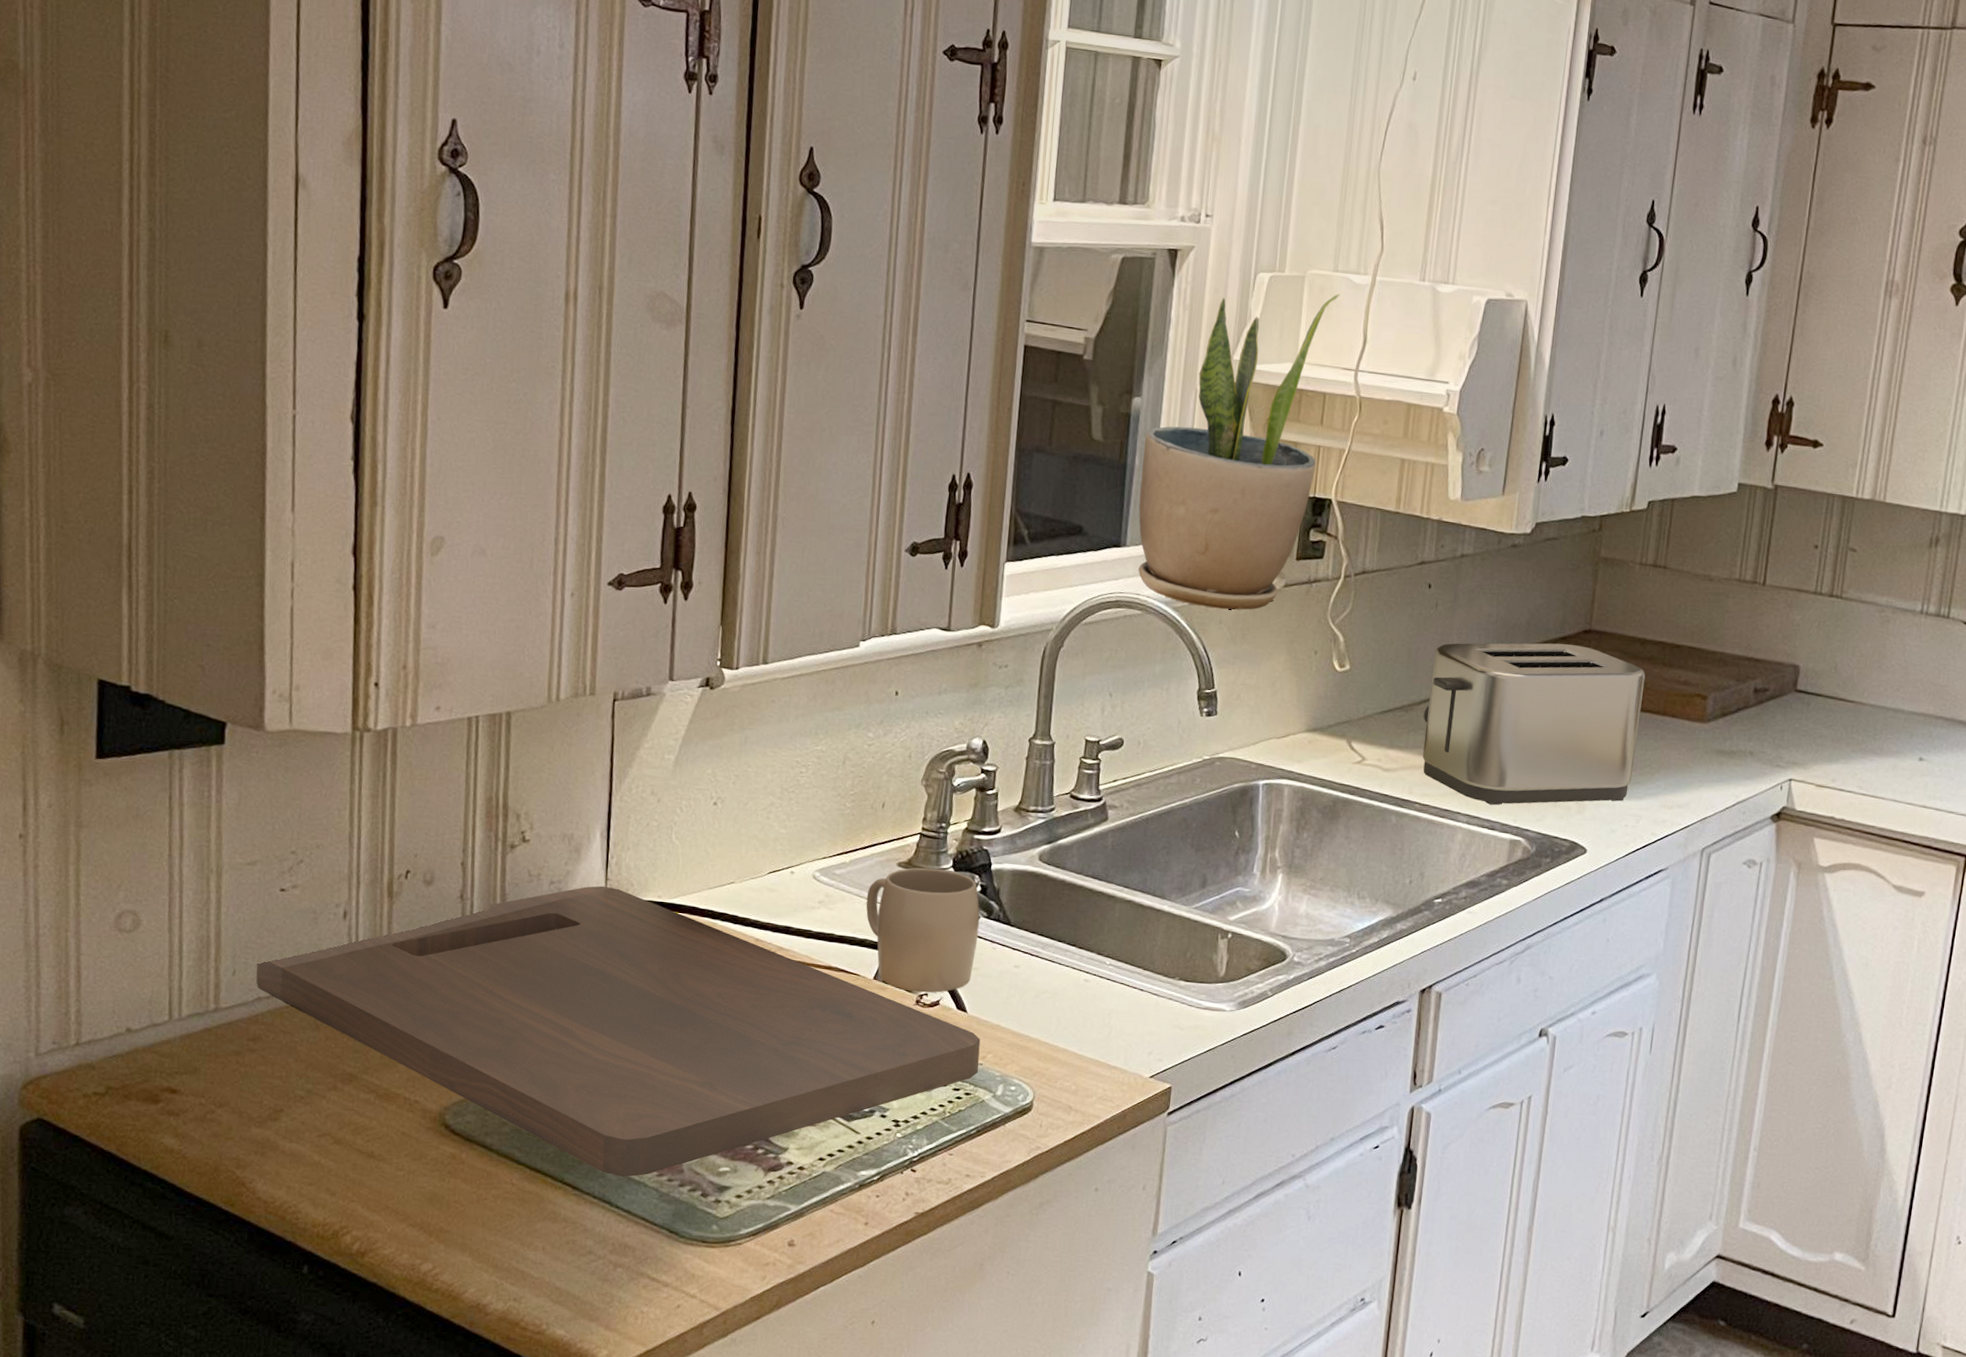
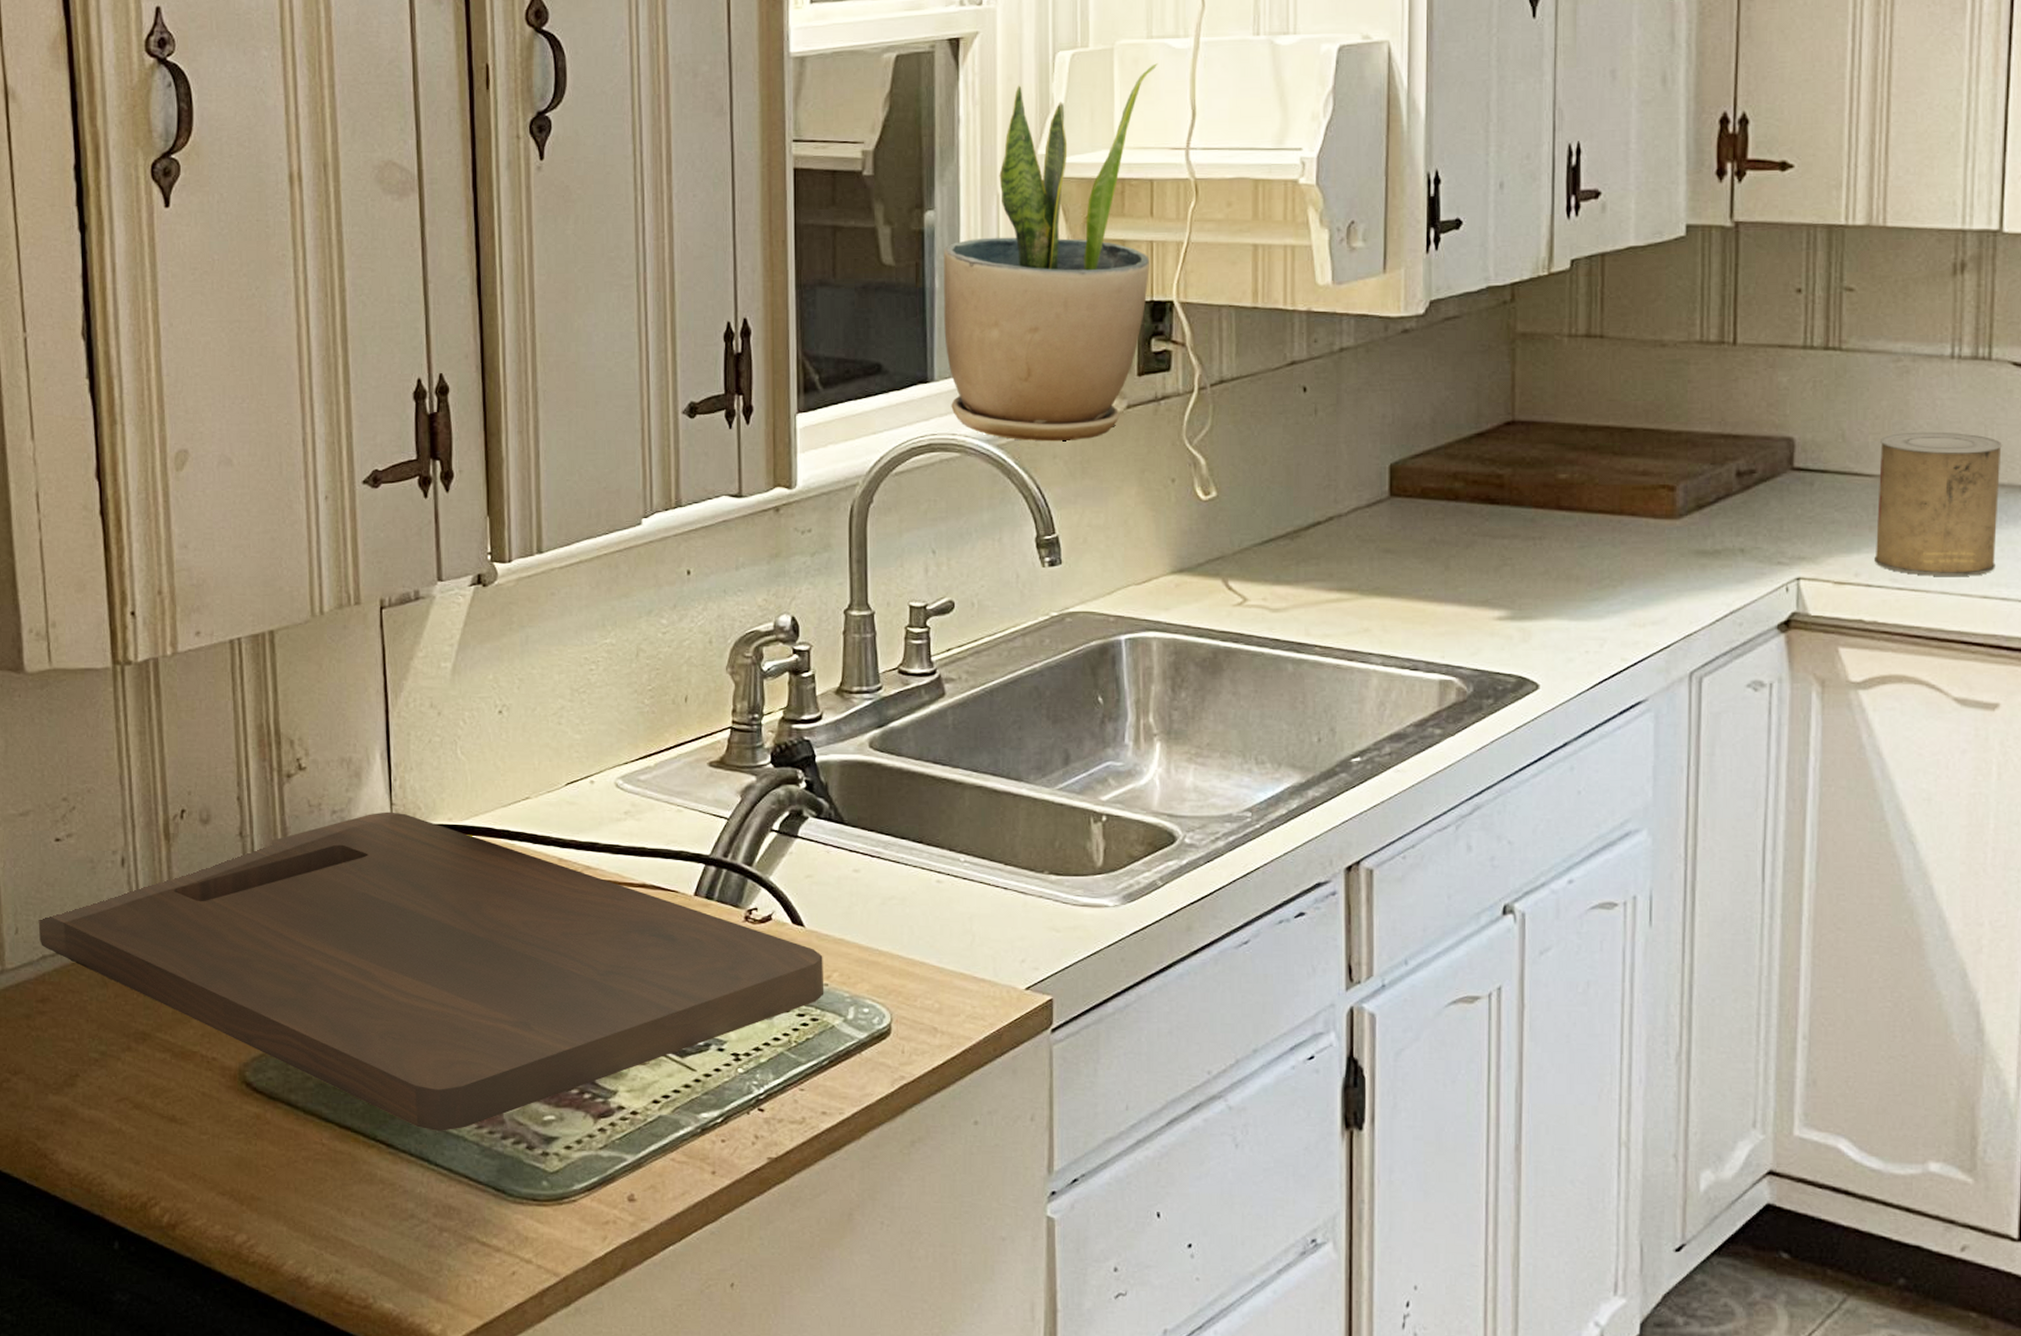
mug: present [866,867,980,993] -> none [677,766,809,907]
toaster: present [1422,643,1646,805] -> none [1314,441,1592,641]
tin can: none [1847,669,1950,789] -> present [1874,431,2003,576]

